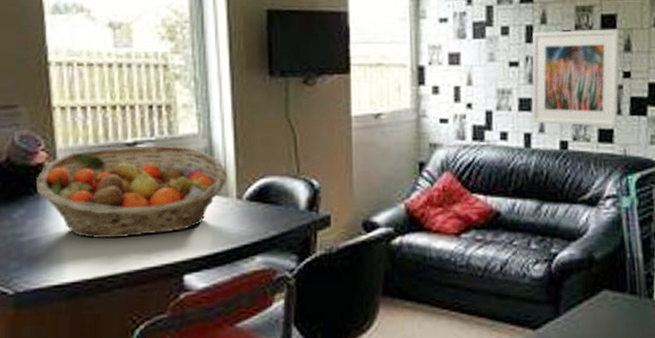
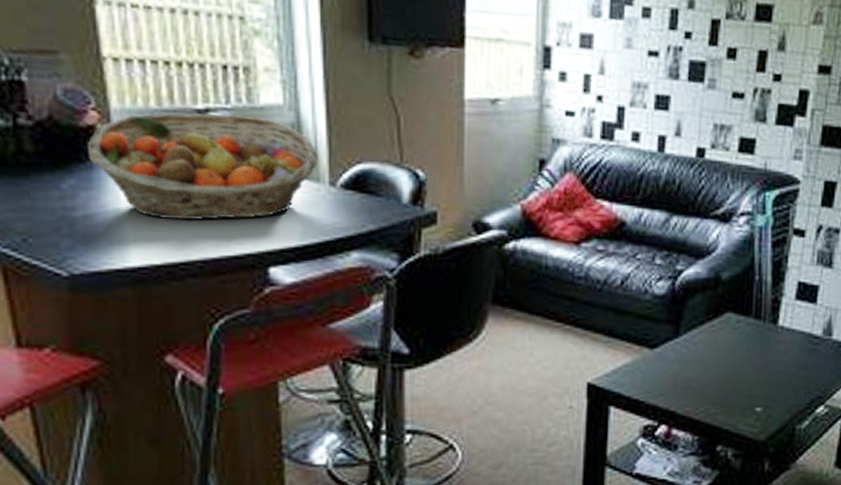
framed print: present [531,29,620,127] -> none [668,18,774,137]

